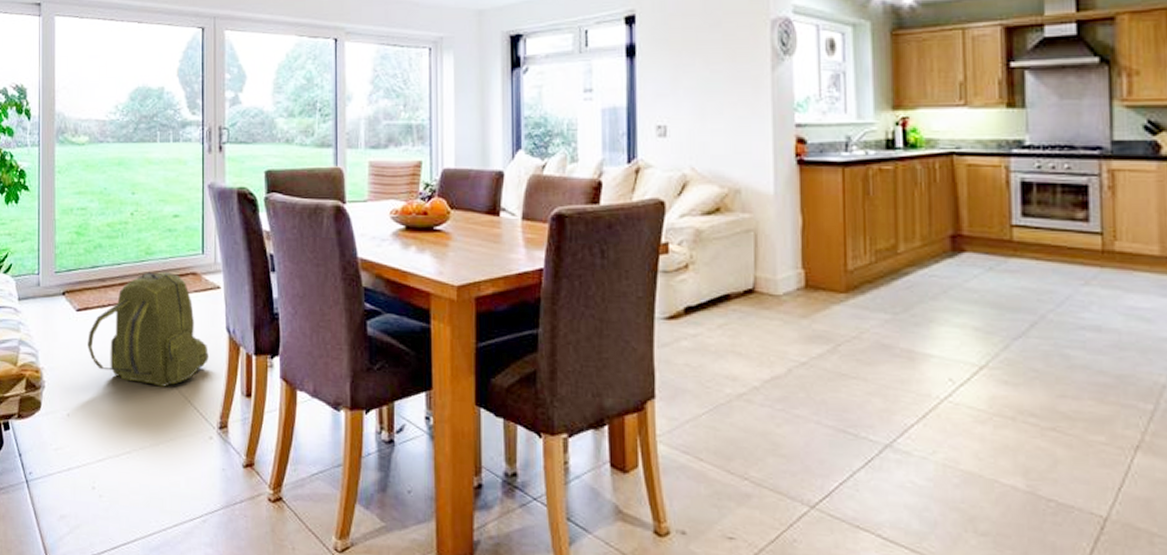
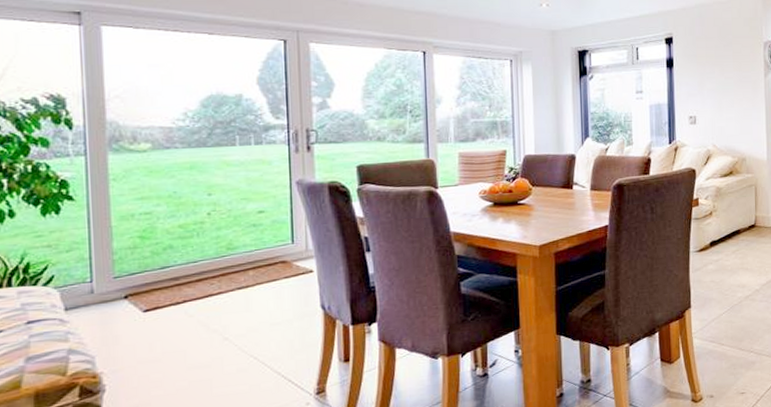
backpack: present [88,271,208,387] -> none [159,263,303,369]

